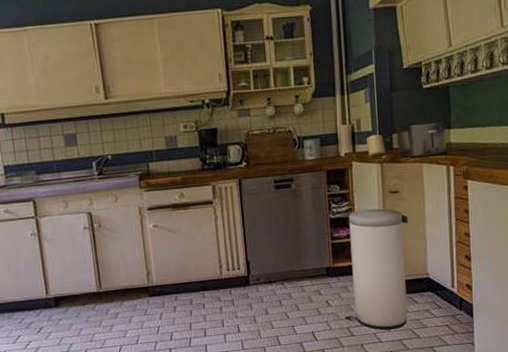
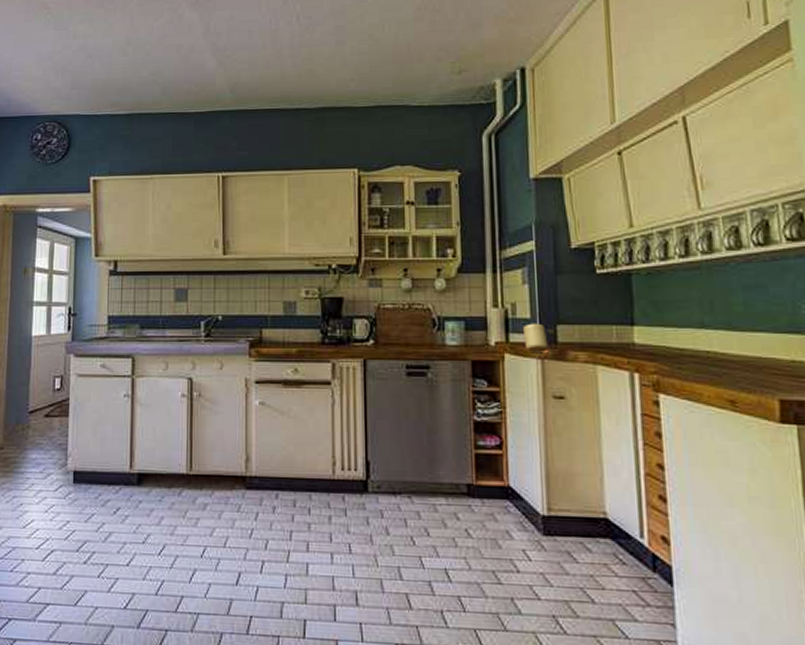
pedal bin: present [345,208,408,330] -> none [489,415,578,585]
toaster: present [396,121,447,158] -> none [561,316,630,358]

